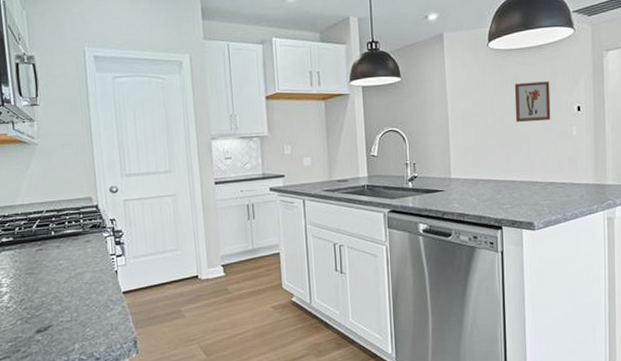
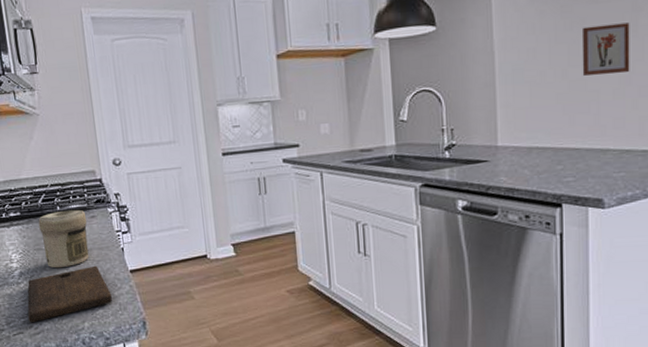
cutting board: none [15,288,104,347] -> present [27,265,112,323]
jar: none [31,234,83,292] -> present [38,209,90,269]

